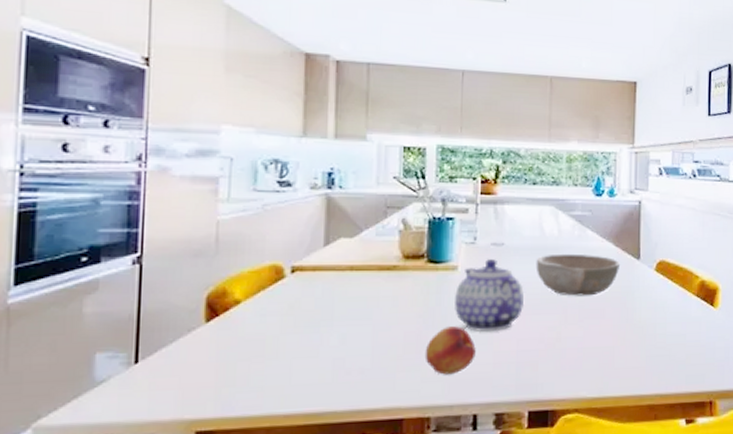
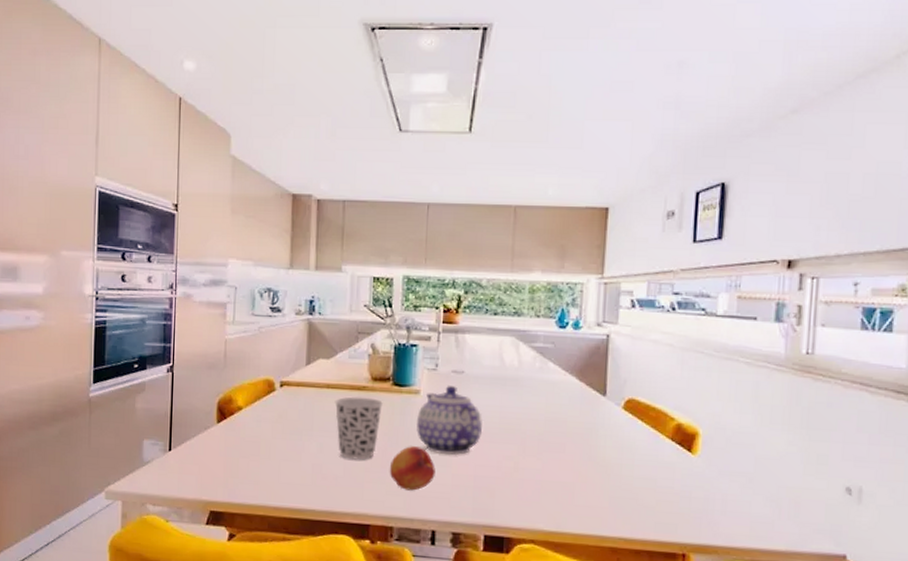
cup: none [359,278,416,348] -> present [334,396,383,460]
bowl: present [535,253,621,296] -> none [495,384,584,430]

